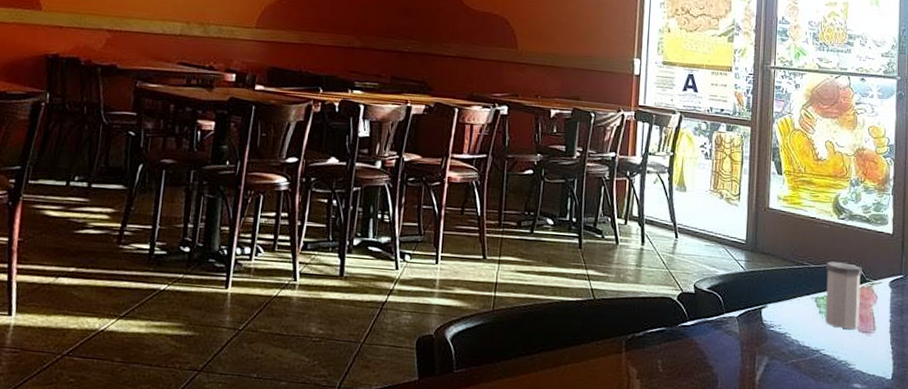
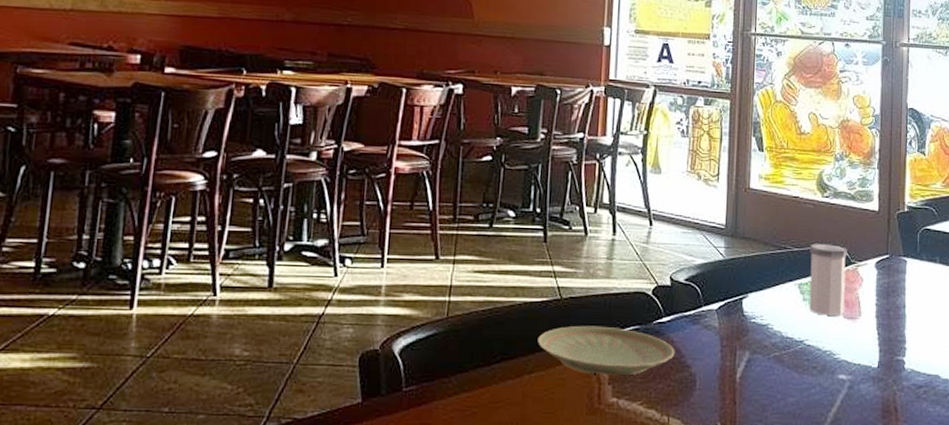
plate: none [573,324,699,371] -> present [537,325,675,375]

